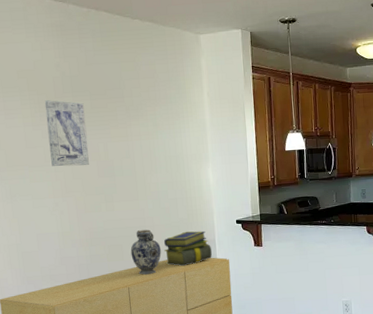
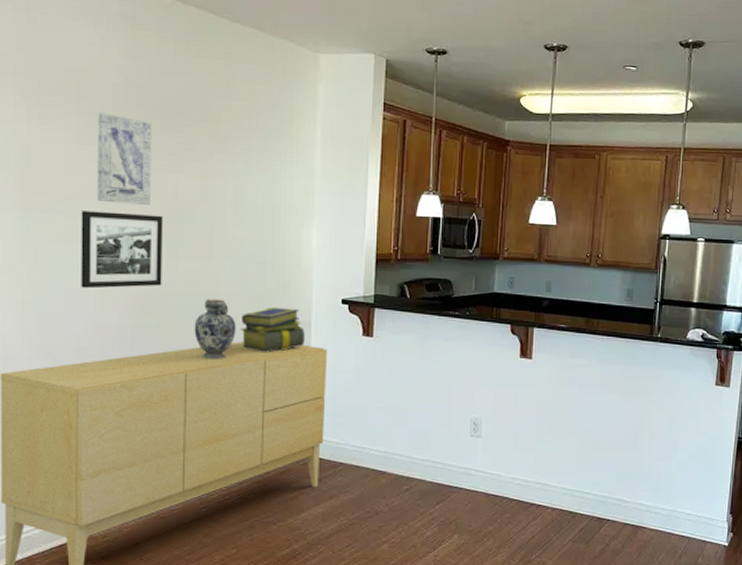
picture frame: none [41,172,104,232] -> present [81,211,164,289]

